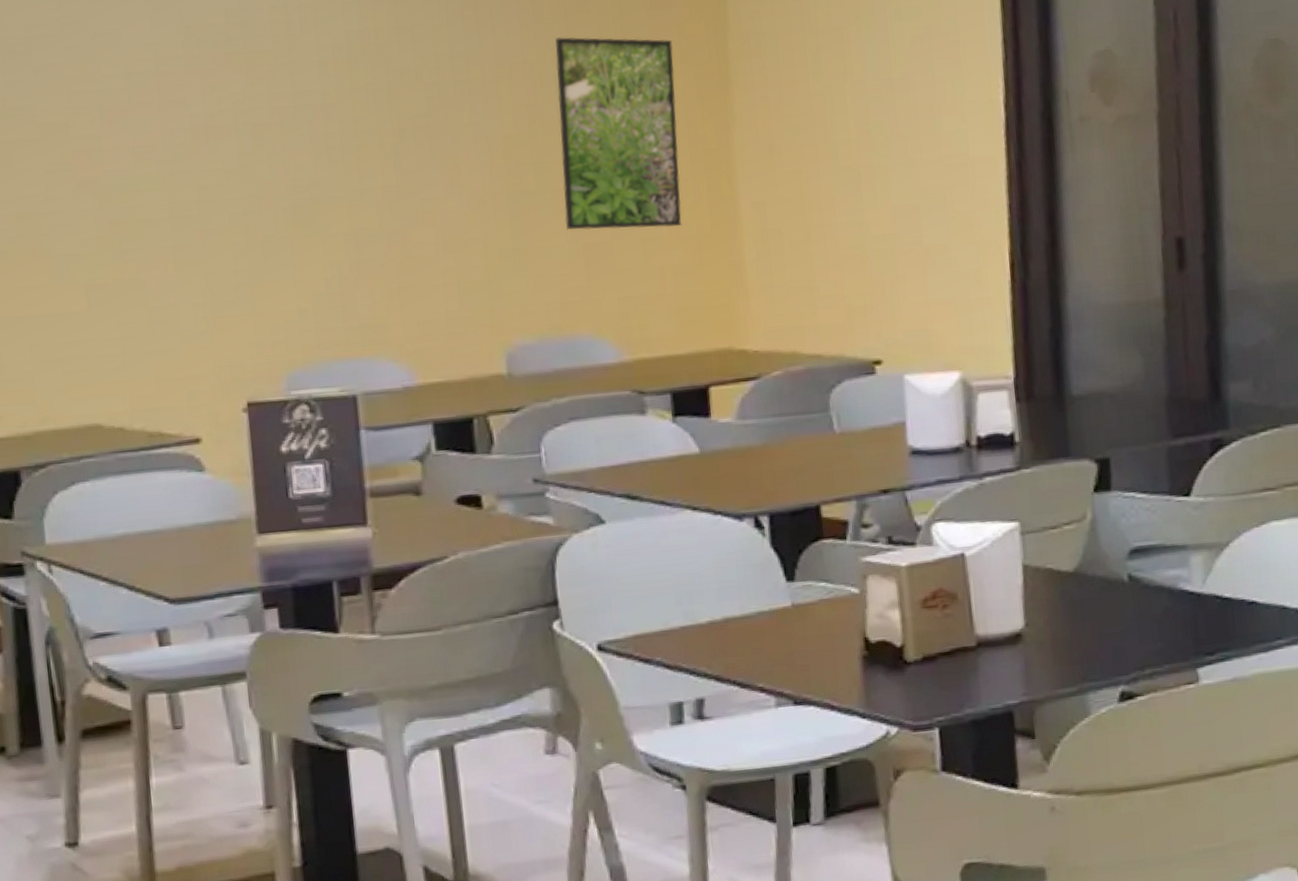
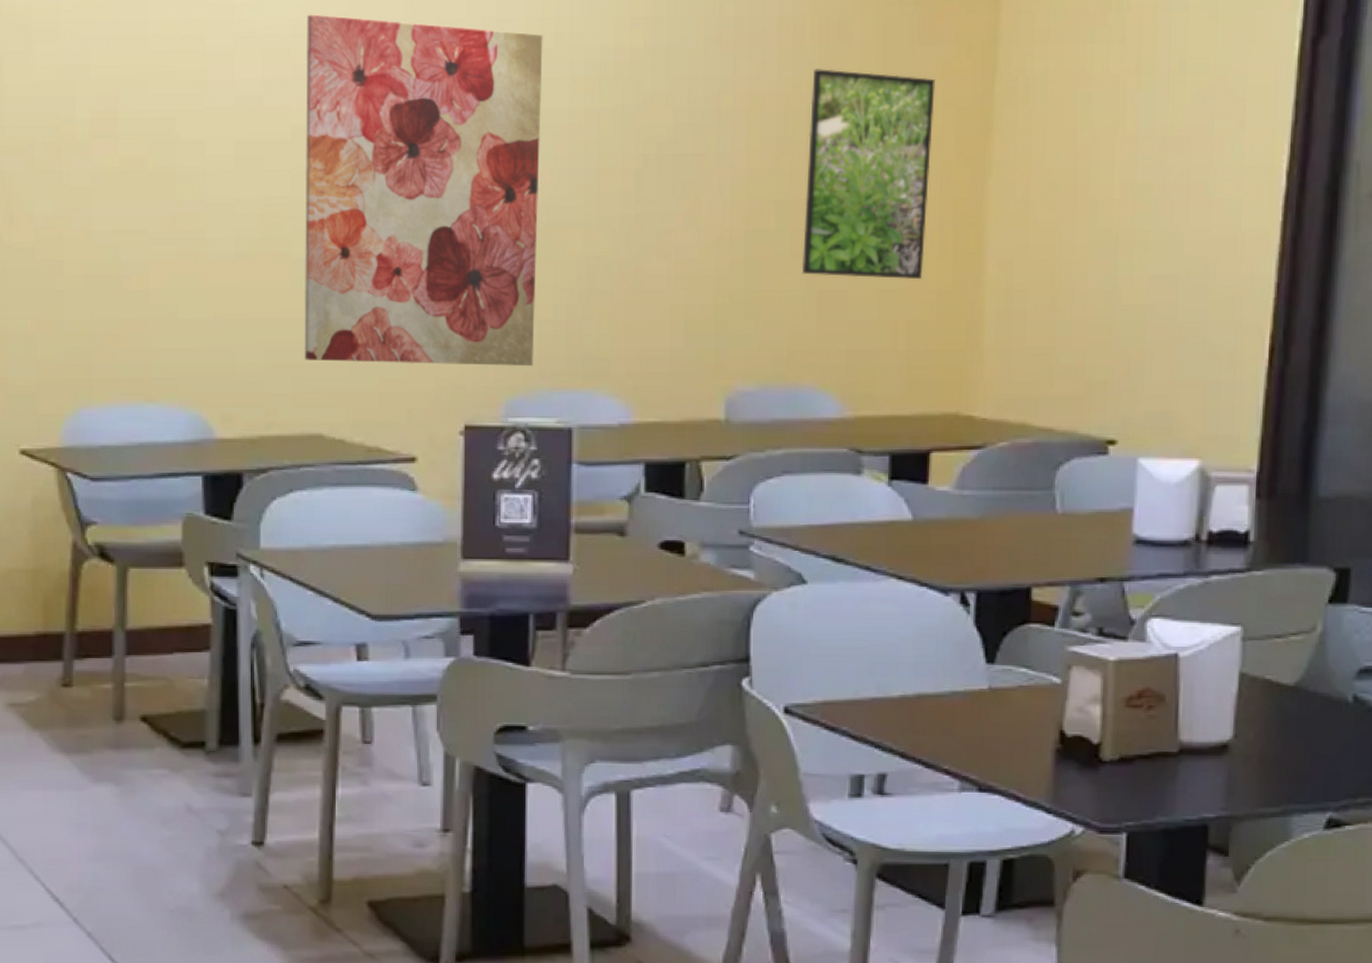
wall art: none [44,15,311,353] -> present [304,14,543,367]

